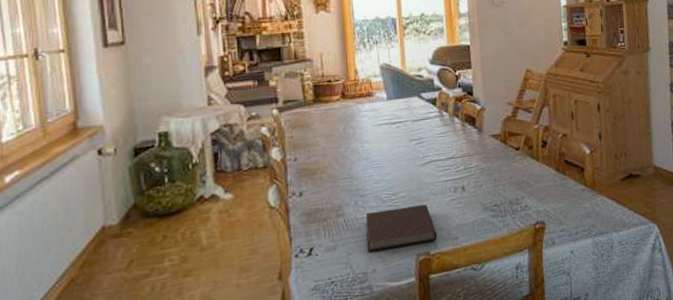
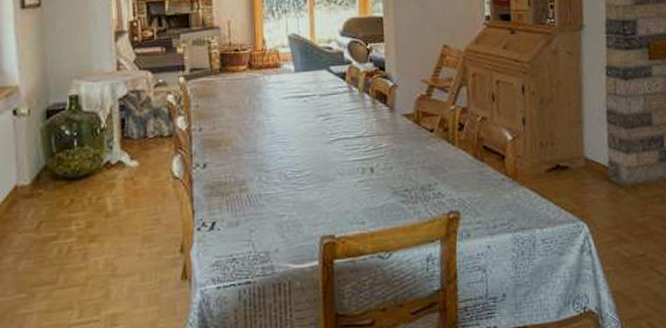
notebook: present [365,204,438,252] -> none [269,184,344,231]

